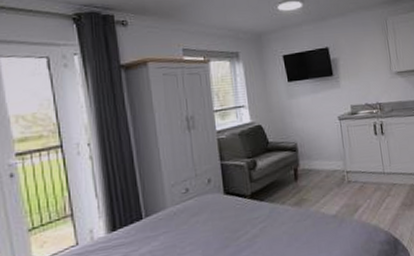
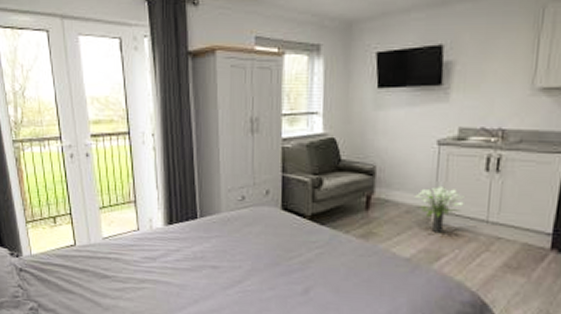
potted plant: none [330,151,366,190] -> present [415,185,465,234]

